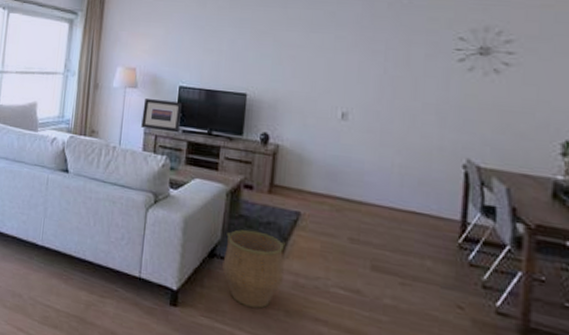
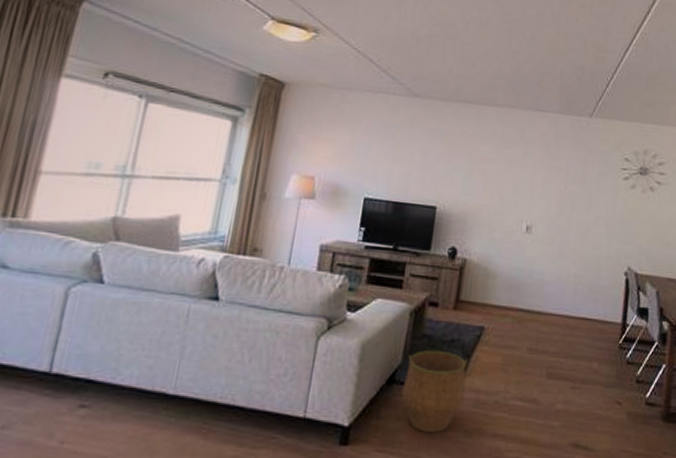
picture frame: present [141,99,183,133] -> none [317,211,368,249]

